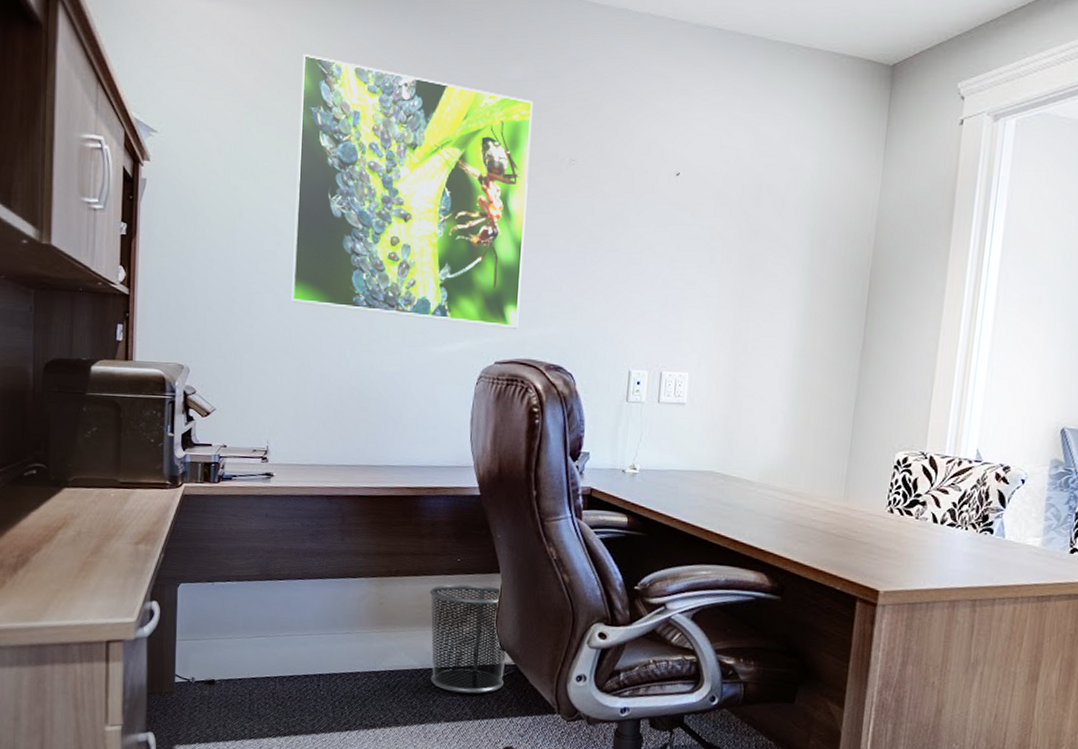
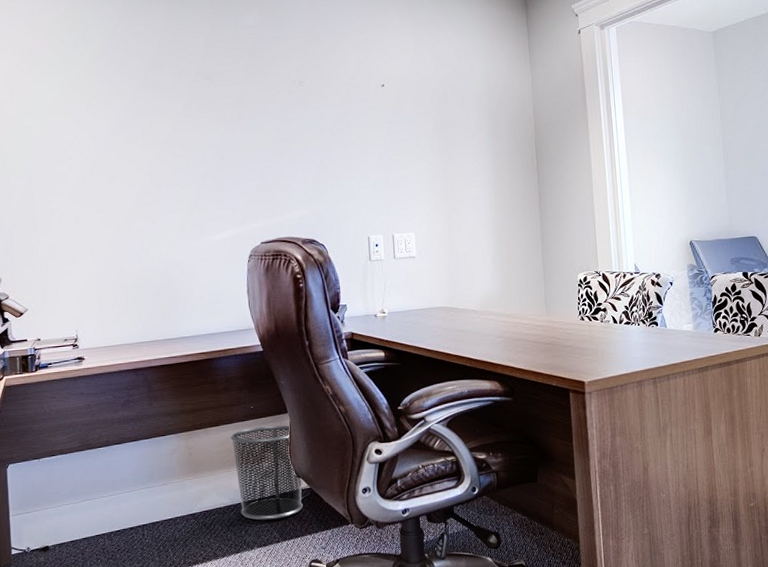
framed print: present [291,54,533,329] -> none [75,19,276,215]

